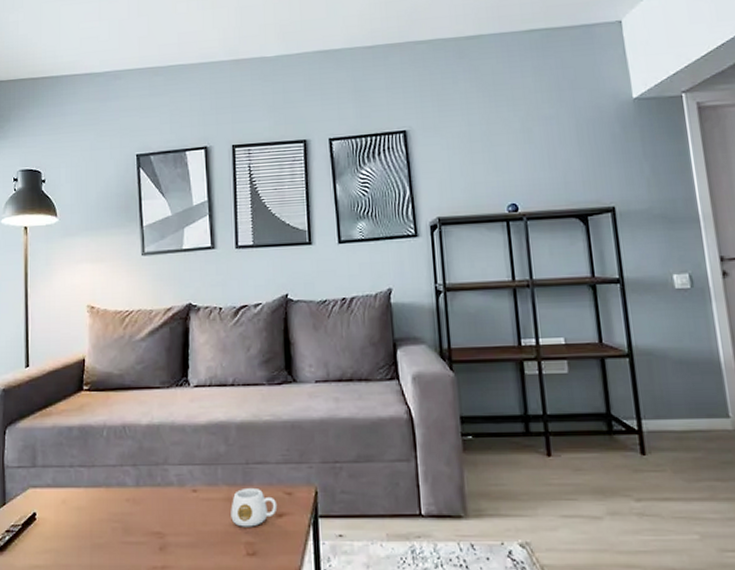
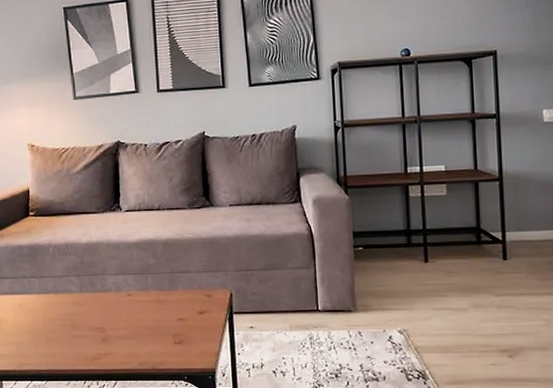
mug: present [231,487,278,527] -> none [160,291,199,322]

